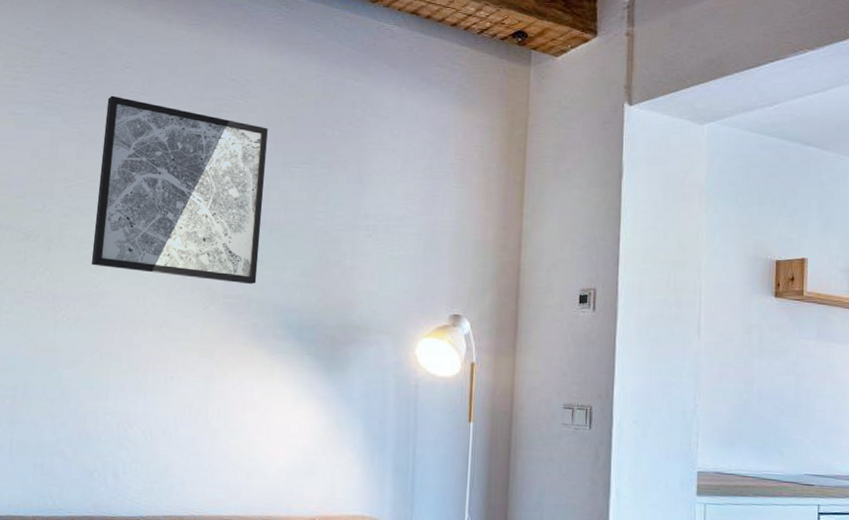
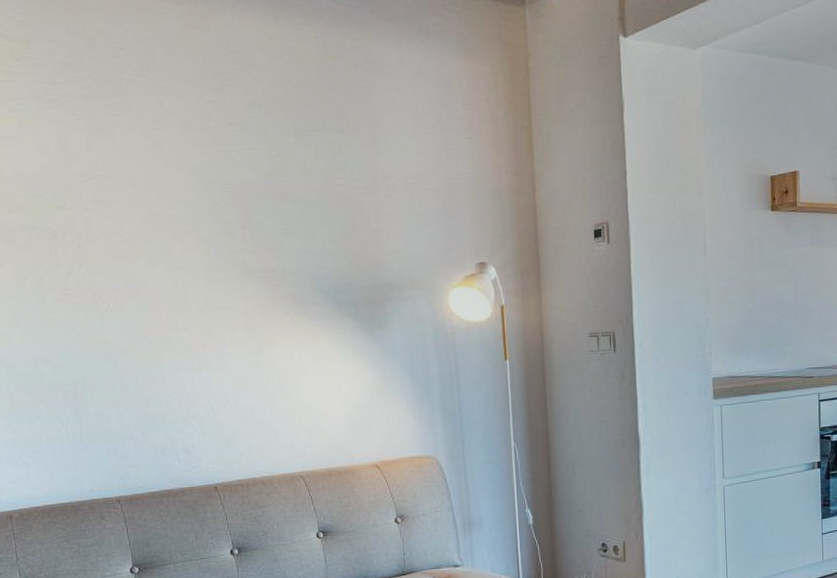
wall art: present [91,95,268,285] -> none [107,81,288,257]

